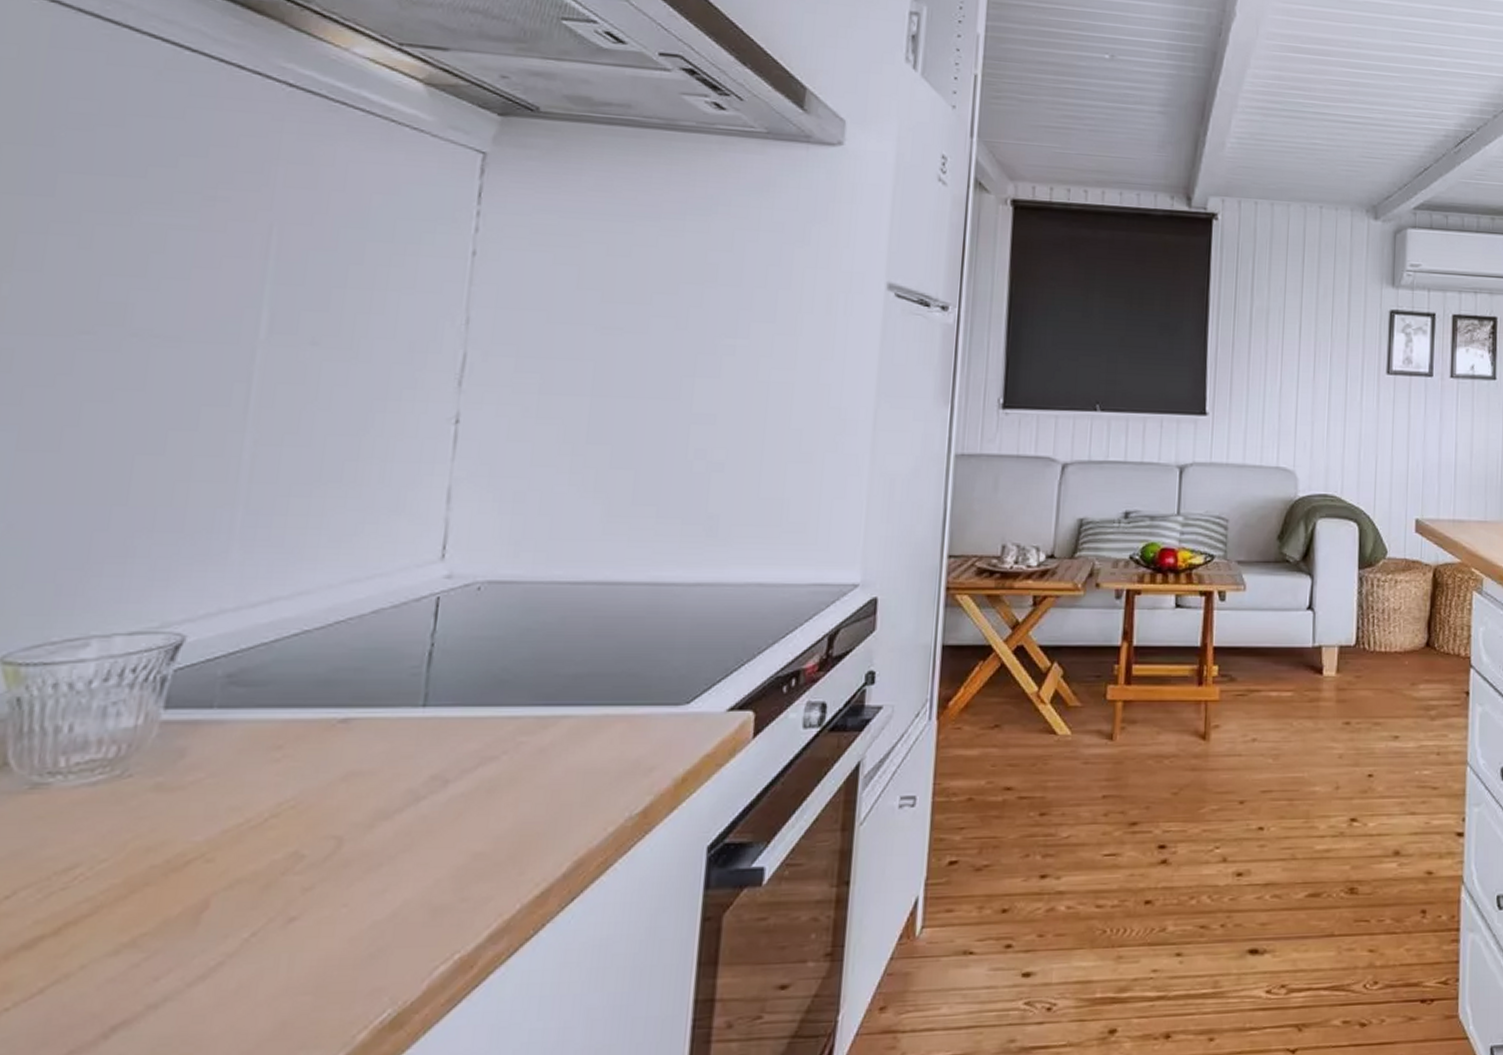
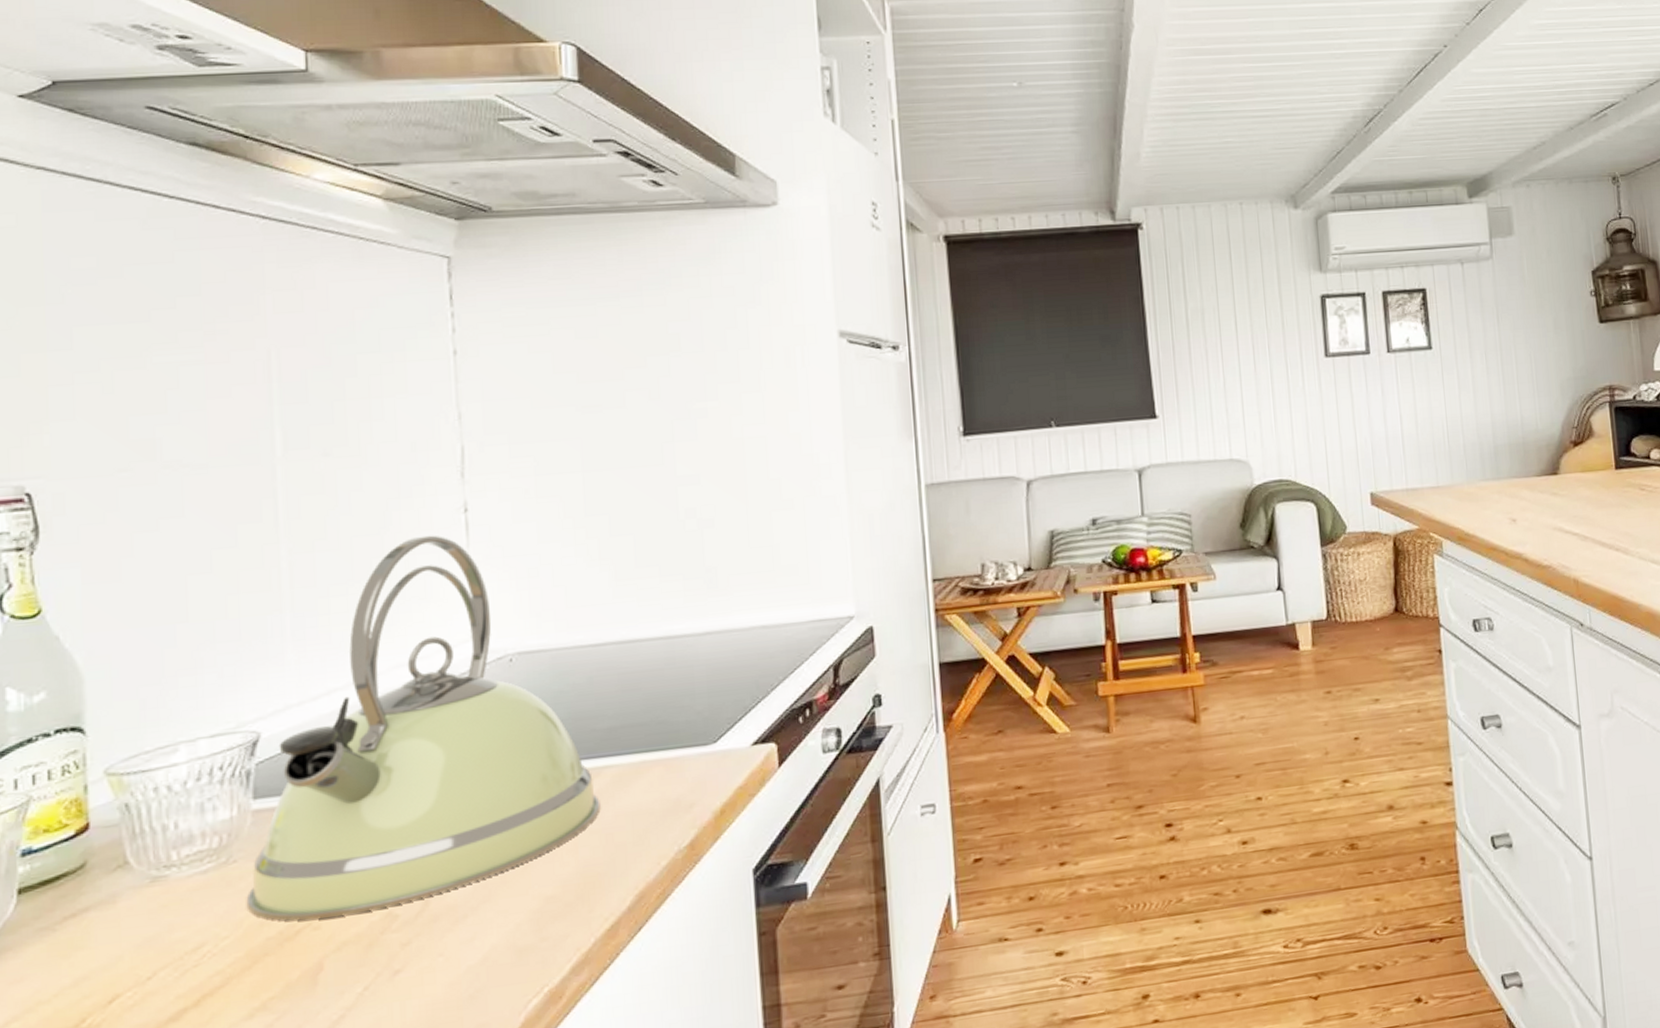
kettle: none [134,443,552,850] -> present [246,535,600,921]

